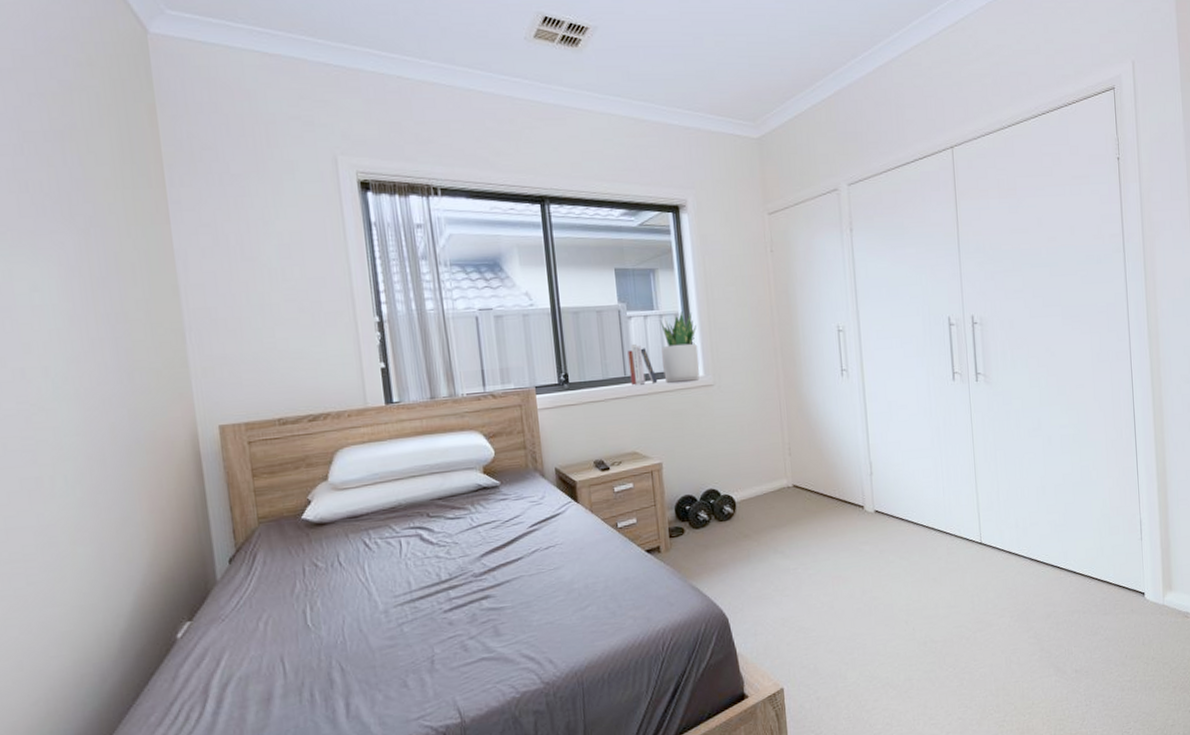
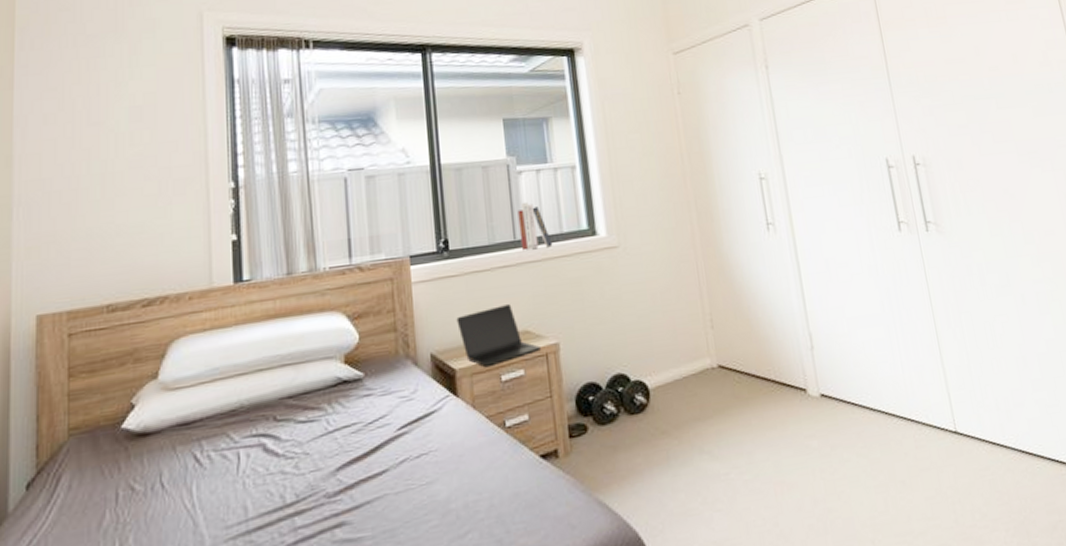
laptop: none [576,430,647,481] -> present [456,304,541,368]
planter: present [660,311,700,384] -> none [555,163,602,248]

